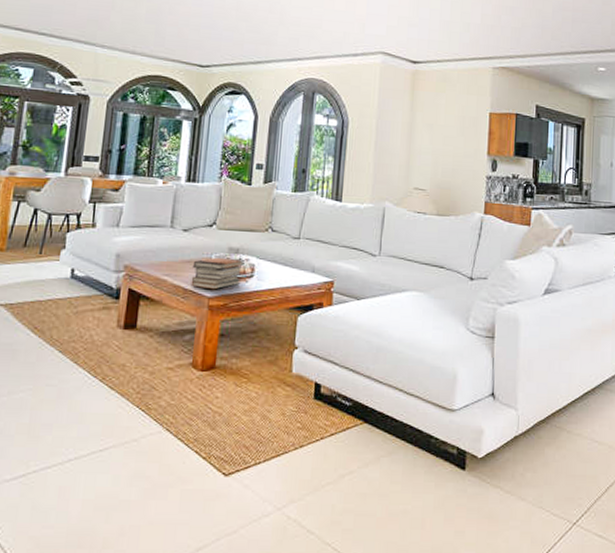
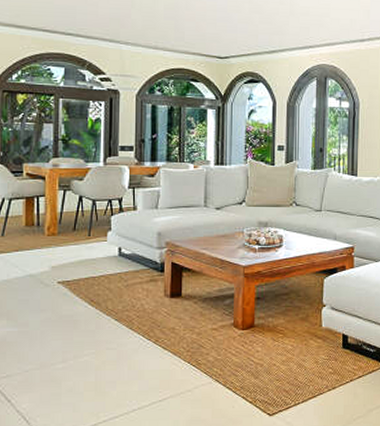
book stack: present [191,257,245,290] -> none [227,231,273,260]

